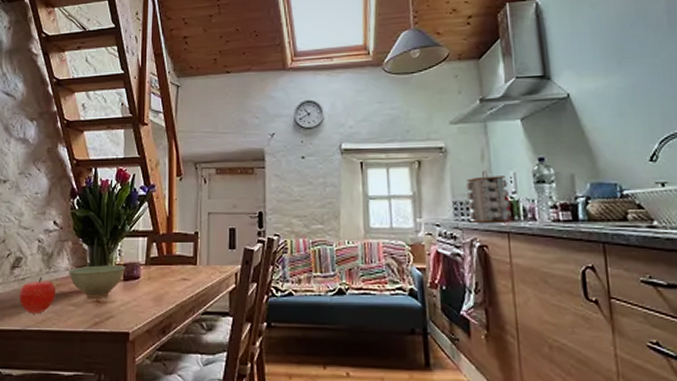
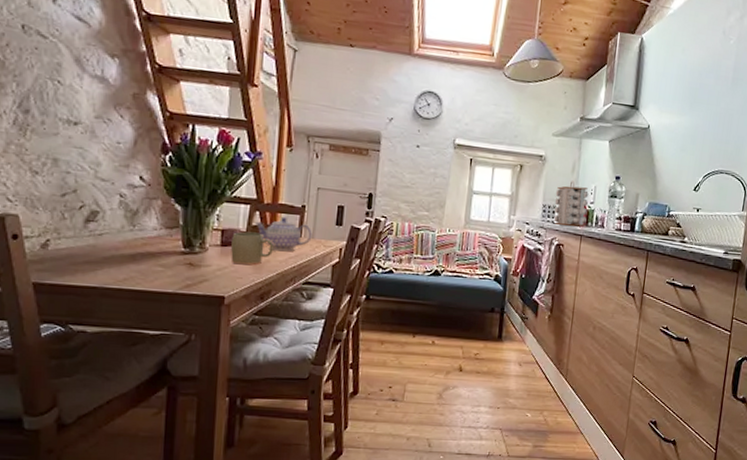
fruit: present [18,278,57,314] -> none [94,235,142,272]
bowl: present [69,265,126,299] -> none [157,228,225,262]
mug: none [133,264,171,298] -> present [231,231,274,265]
teapot: none [152,245,207,281] -> present [254,216,312,252]

